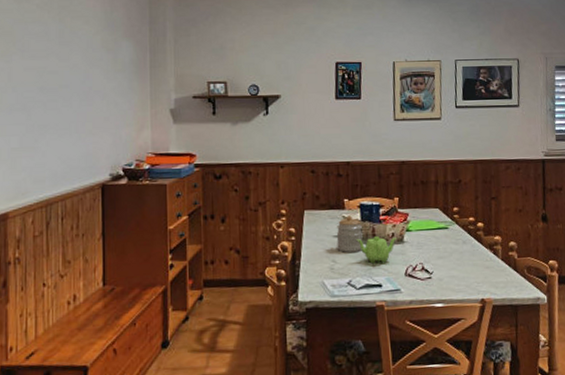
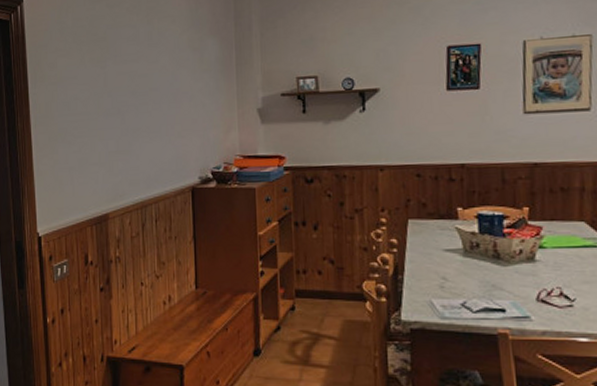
jar: present [336,215,363,252] -> none [447,227,481,269]
teapot: present [356,236,398,264] -> none [473,253,527,285]

